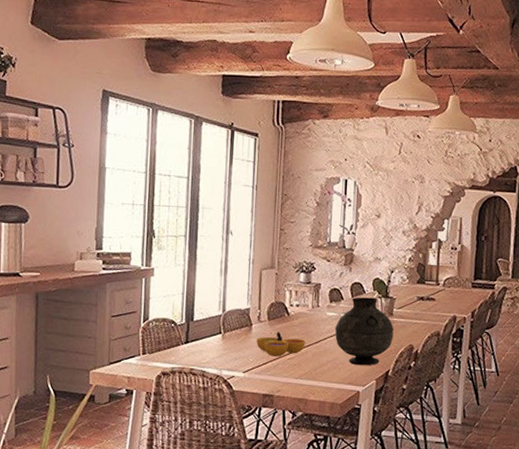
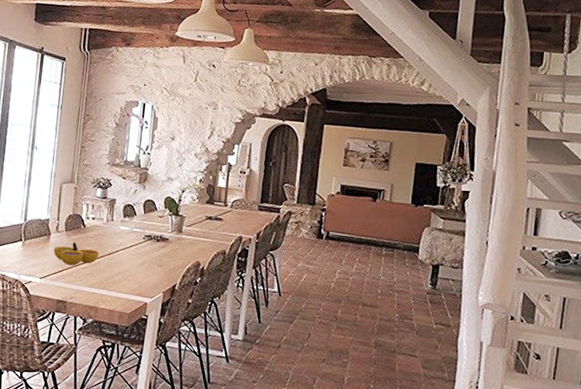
vase: present [334,297,394,366] -> none [126,213,182,279]

